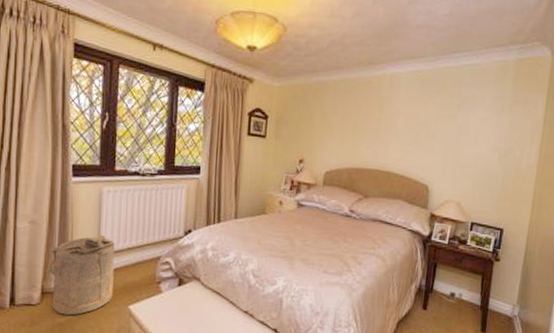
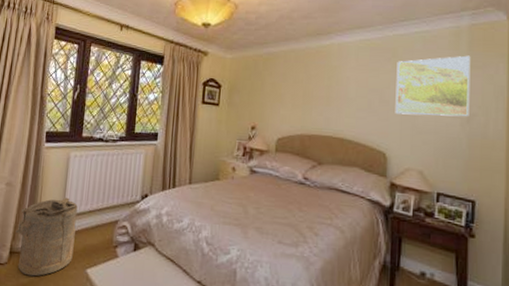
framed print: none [440,90,514,151] -> present [395,55,471,117]

